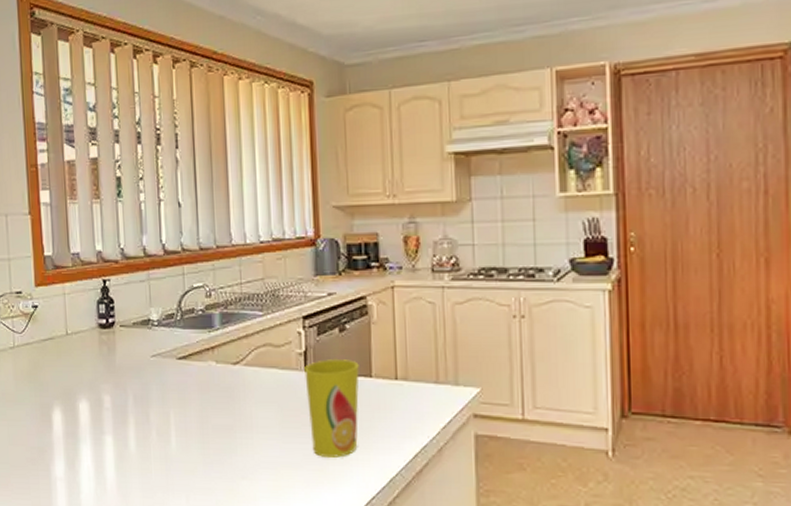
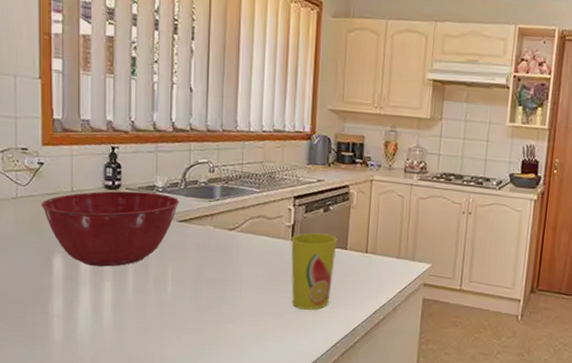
mixing bowl: none [37,328,177,418] -> present [40,191,180,267]

